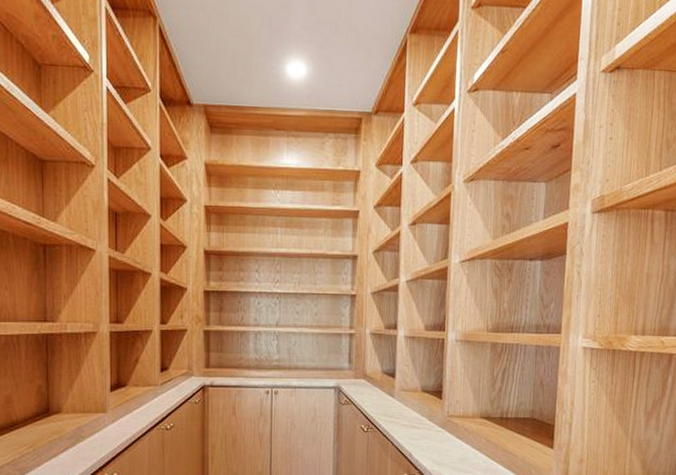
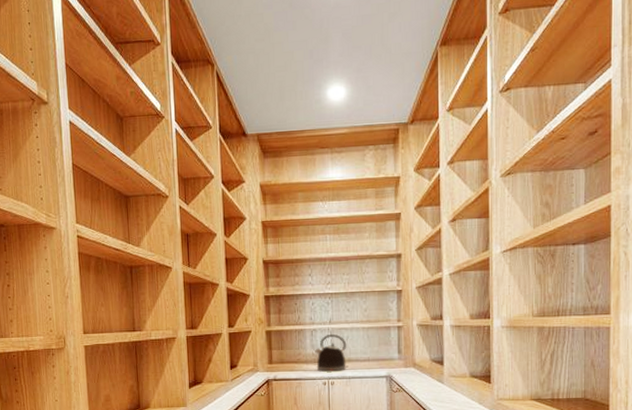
kettle: none [258,337,295,381] -> present [315,333,349,373]

